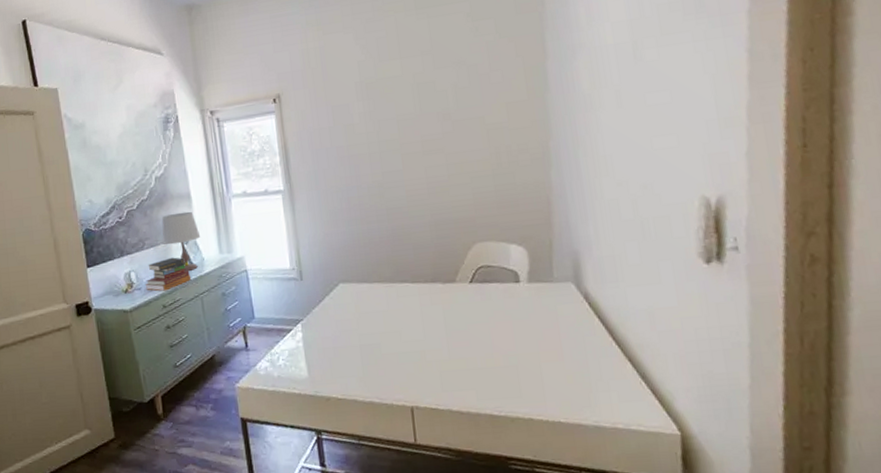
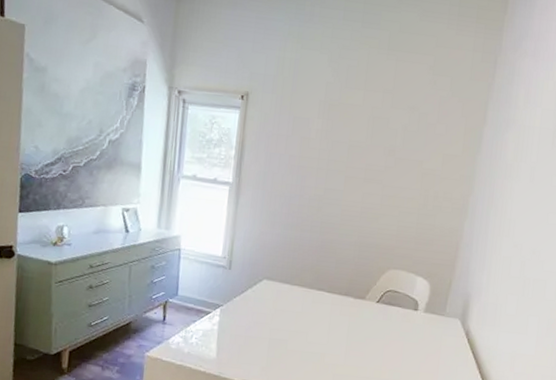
books: present [145,257,192,291] -> none [76,221,125,252]
table lamp: present [161,211,201,272] -> none [102,179,143,239]

